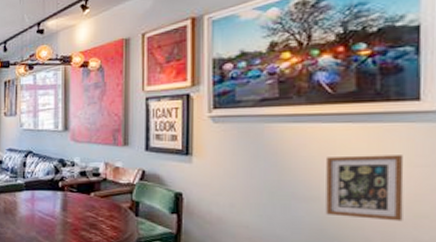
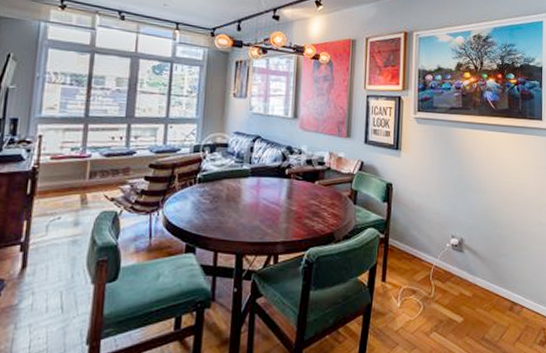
picture frame: present [326,155,404,222] -> none [489,157,534,209]

